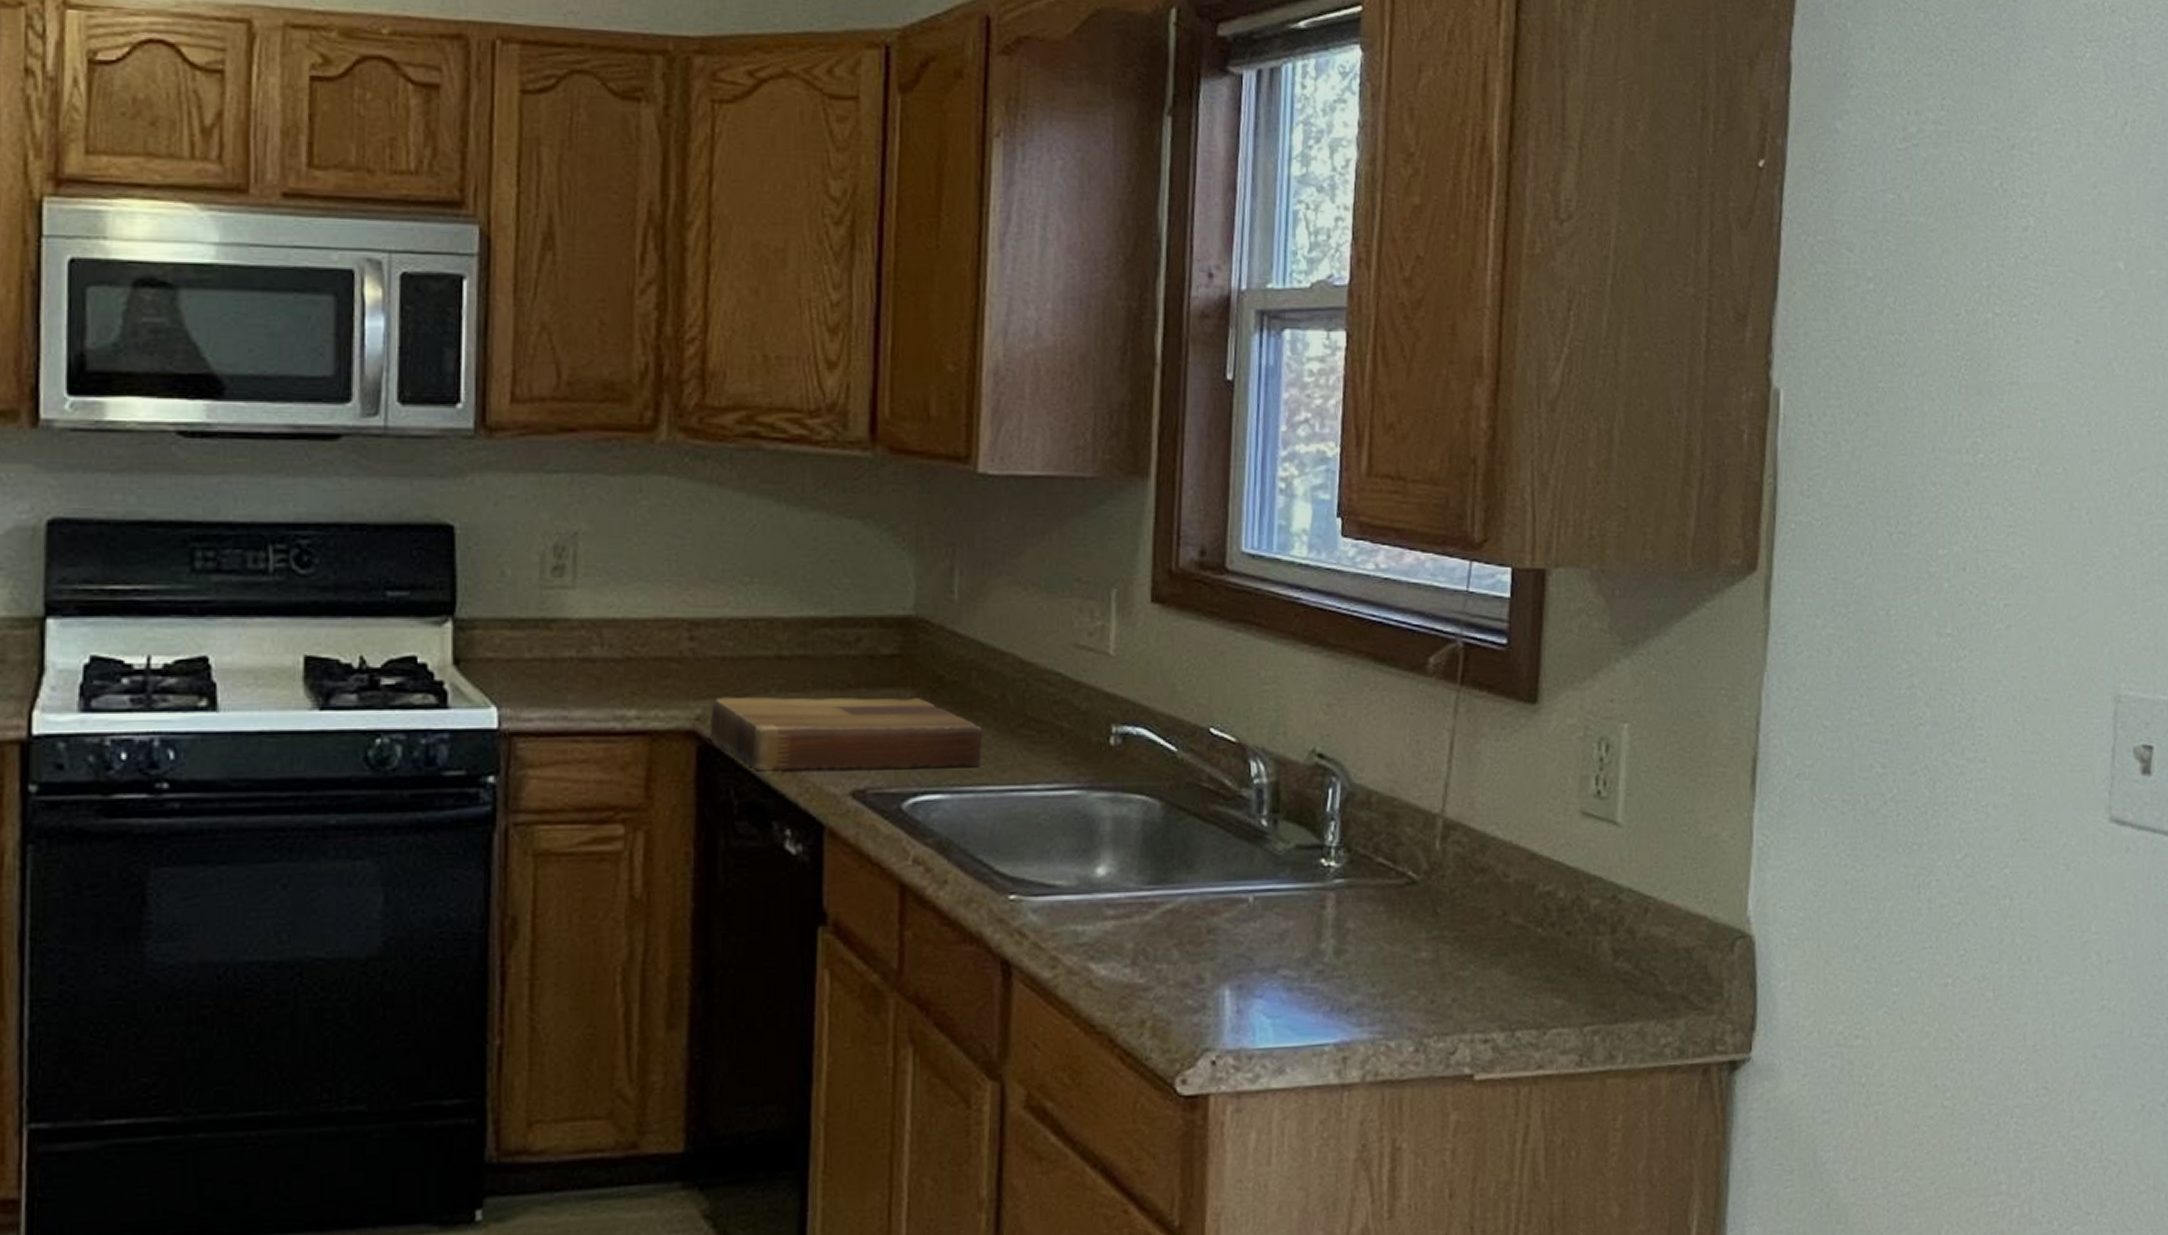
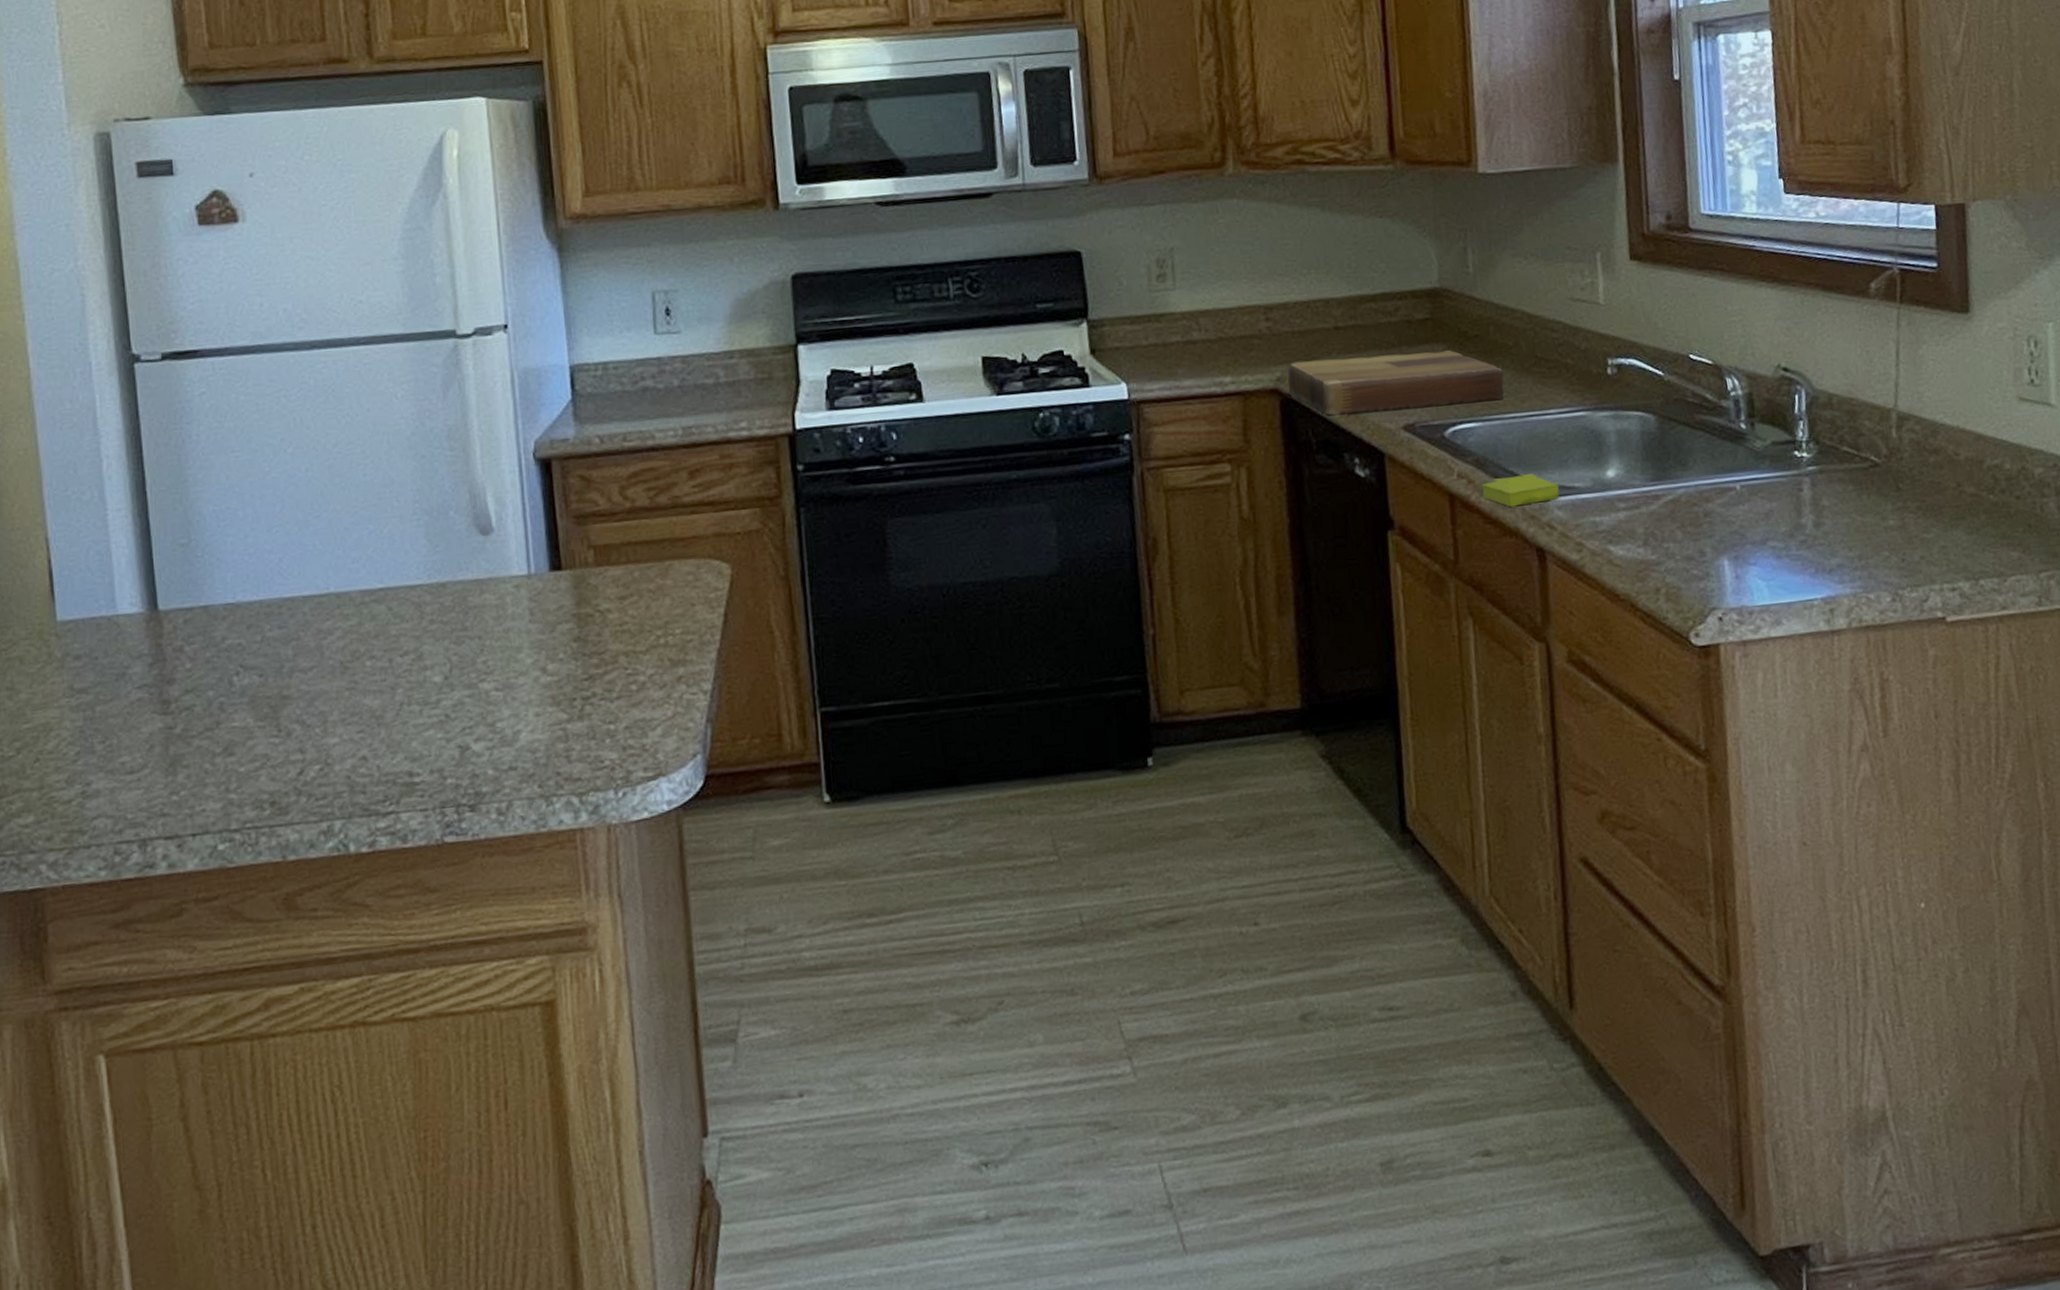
sponge: none [917,863,1059,911] -> present [1462,472,1578,511]

